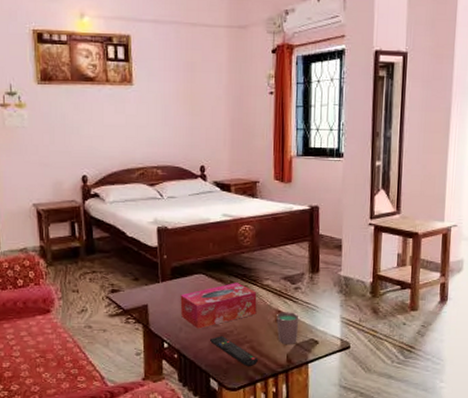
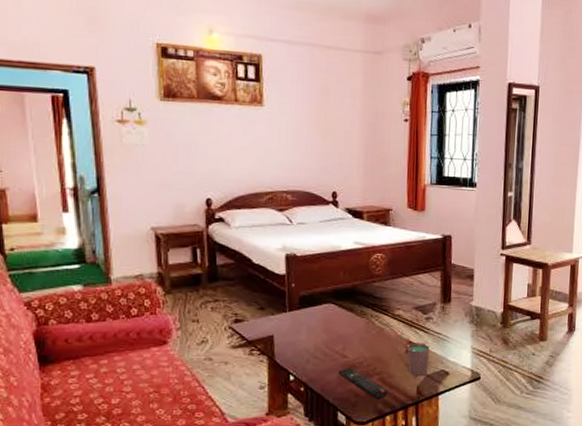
tissue box: present [180,283,257,329] -> none [308,313,388,360]

